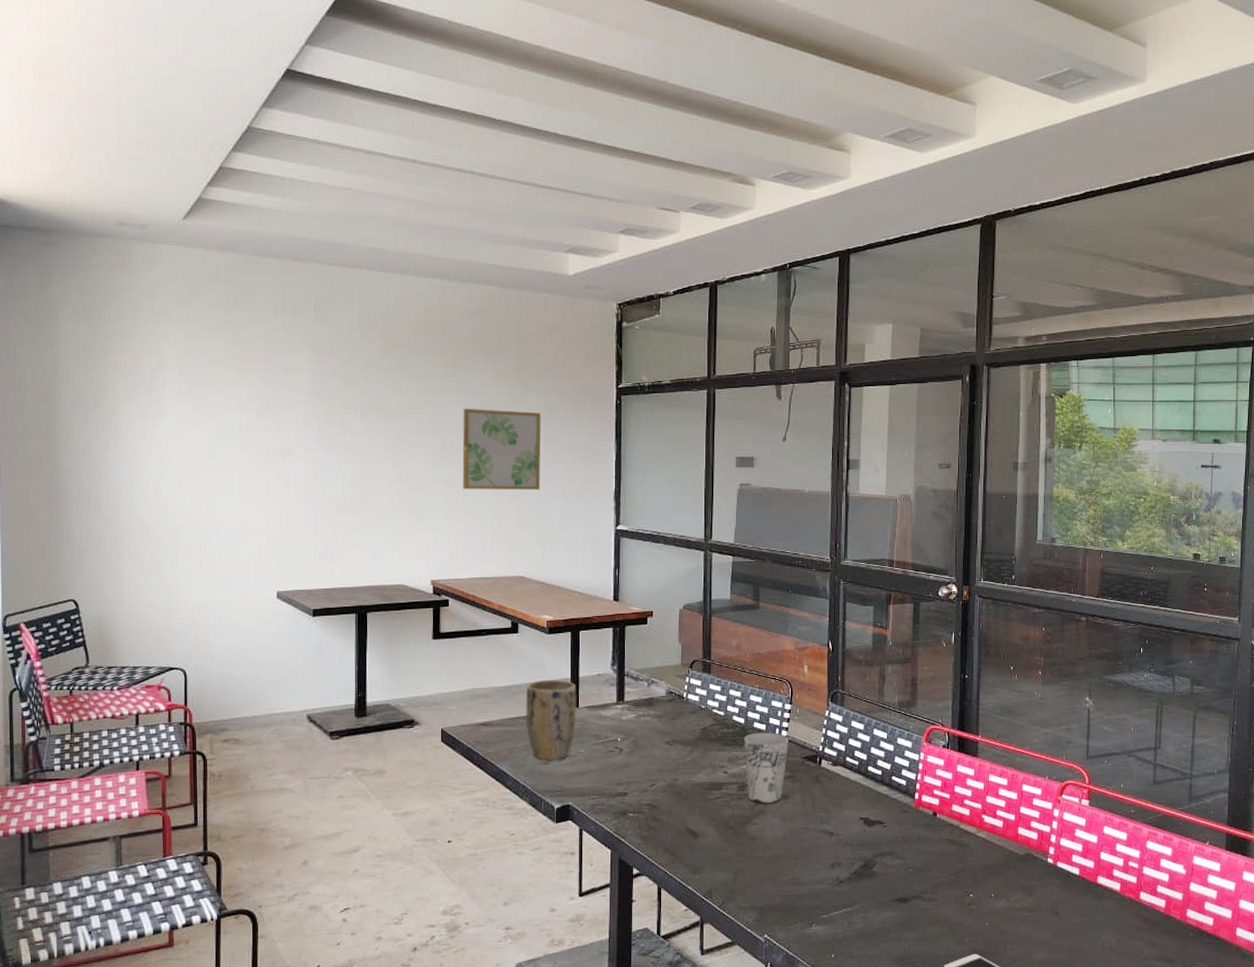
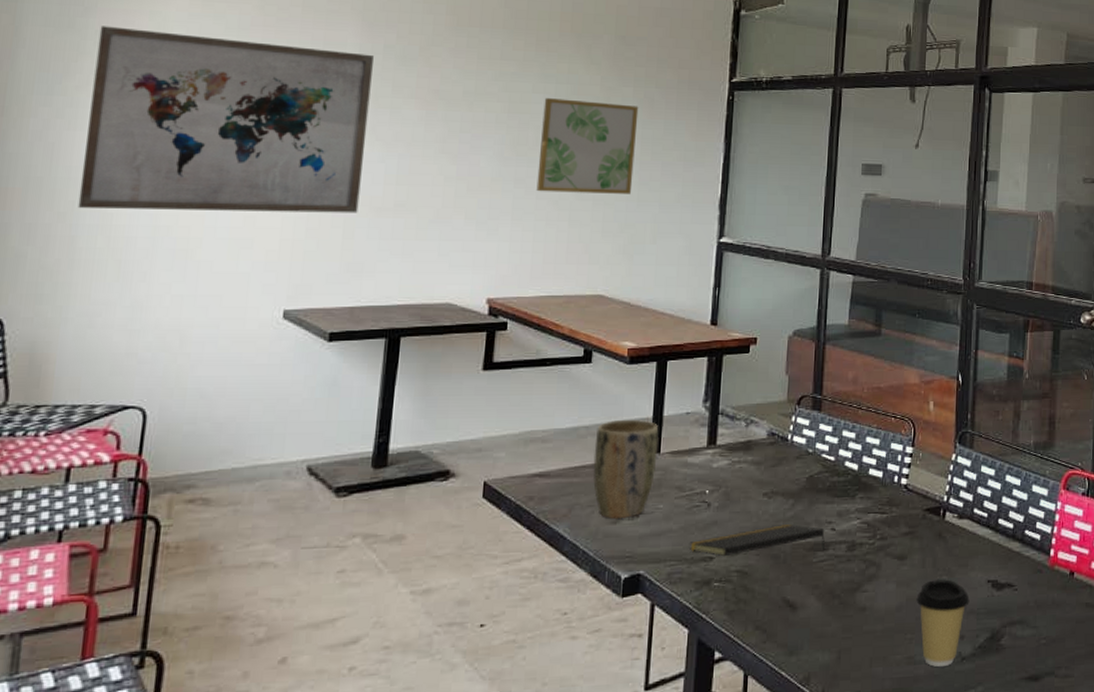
wall art: none [116,363,325,512] -> present [78,26,374,213]
notepad: none [608,768,720,793] -> present [690,524,826,557]
cup: present [744,732,789,804] -> none [856,480,909,567]
coffee cup: none [799,816,845,887] -> present [916,579,970,667]

